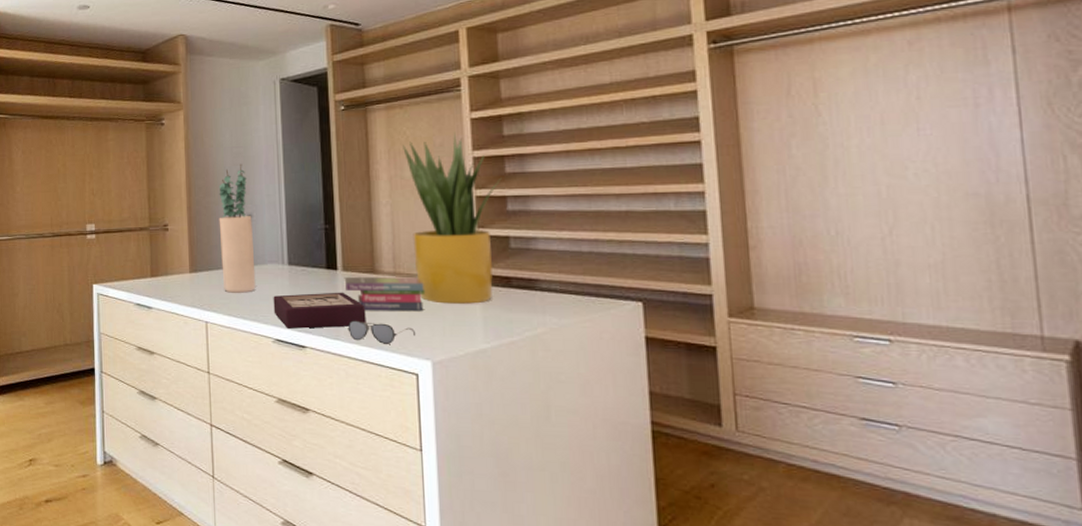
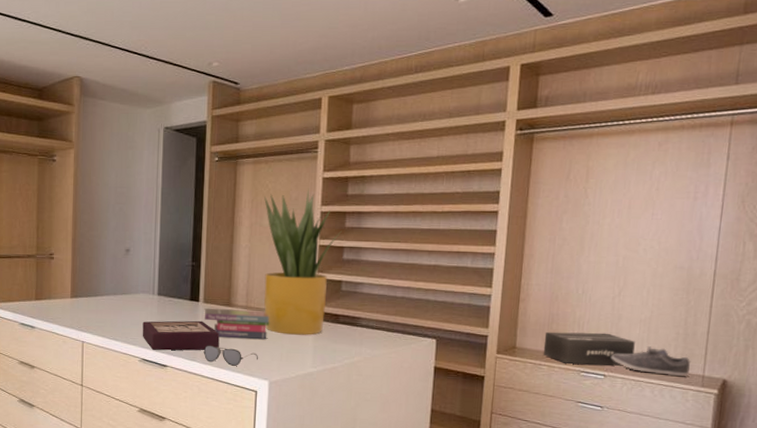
vase: present [219,163,256,293] -> none [99,202,130,318]
box: none [792,286,928,328] -> present [543,331,635,366]
shoe: none [894,299,1019,339] -> present [611,346,690,377]

